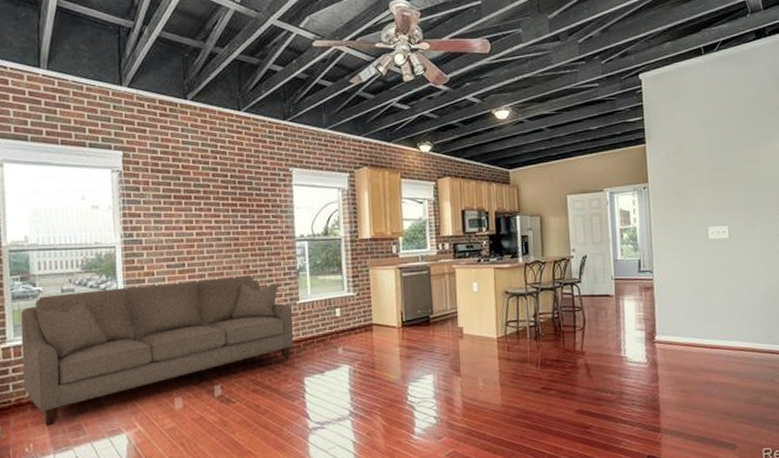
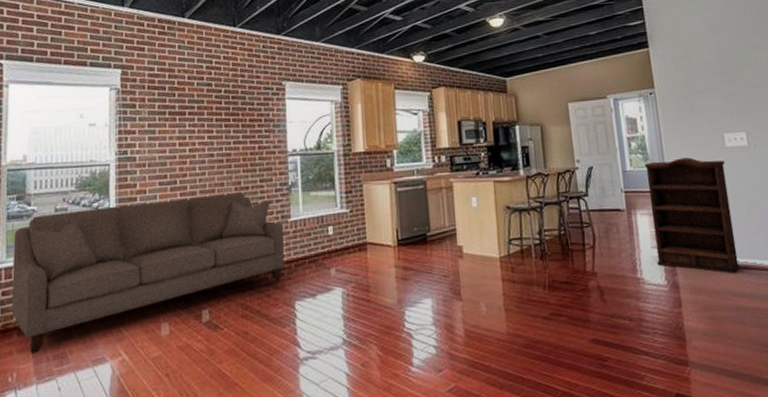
bookshelf: none [634,248,713,354] -> present [644,157,741,274]

